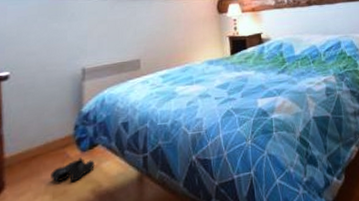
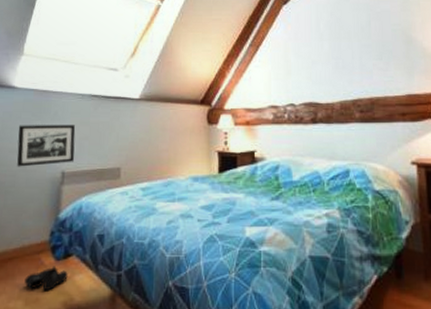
picture frame: none [34,24,95,69] -> present [17,125,76,167]

